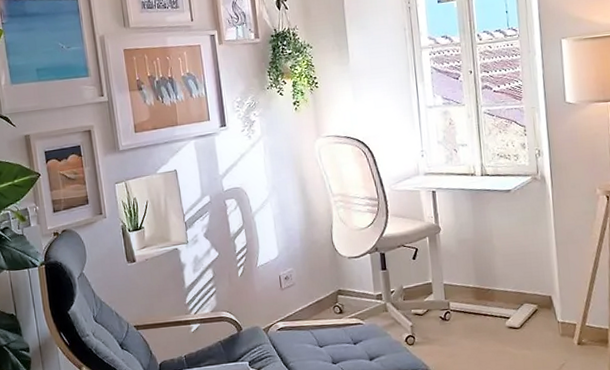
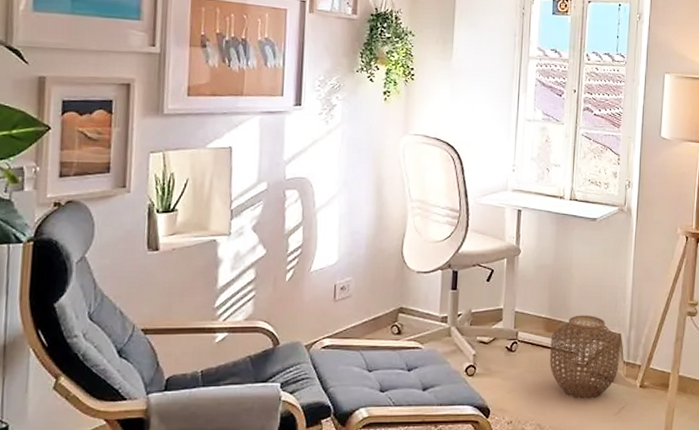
woven basket: none [482,281,554,359] -> present [550,315,620,399]

